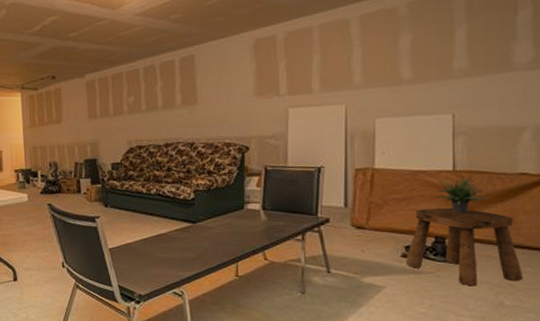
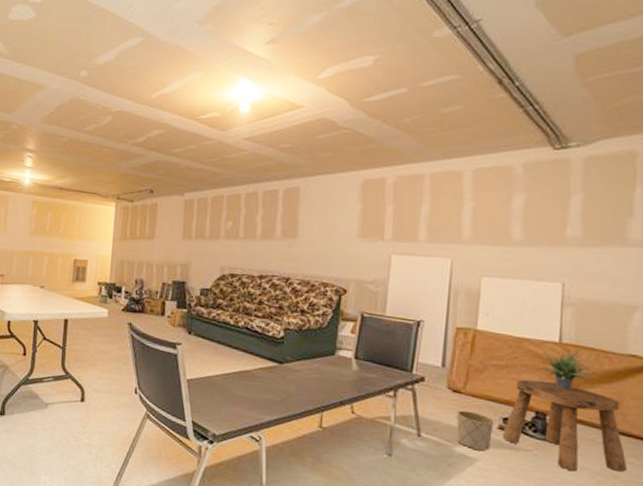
planter: none [363,244,396,279] -> present [456,410,493,451]

